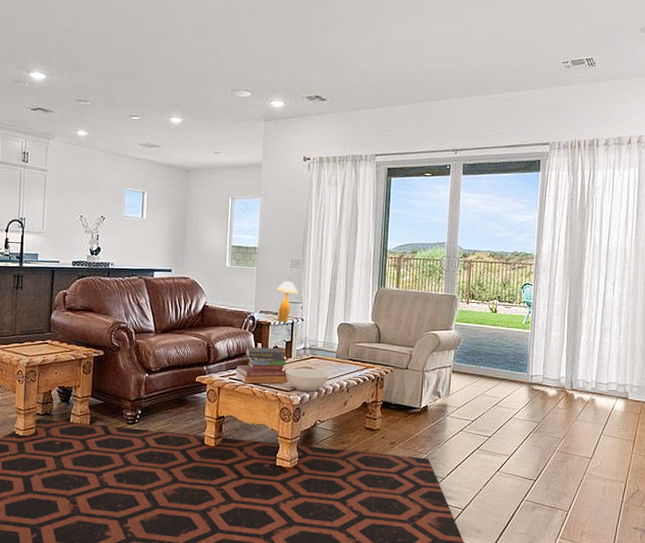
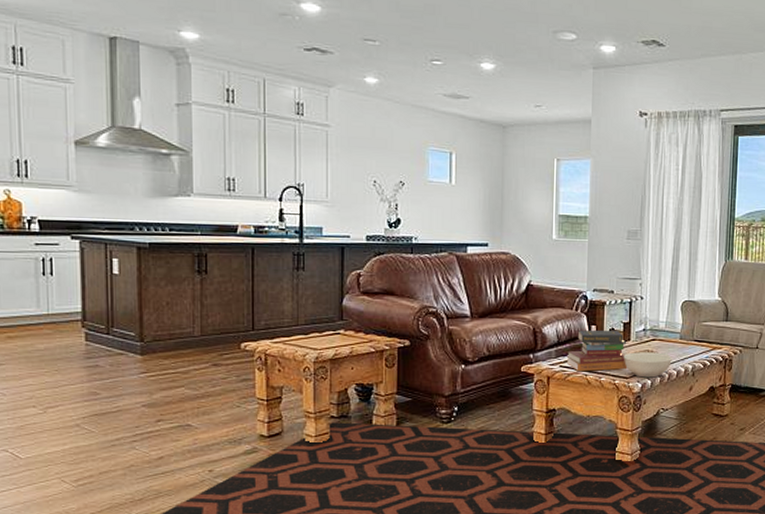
table lamp: present [275,278,299,322] -> none [610,252,638,301]

